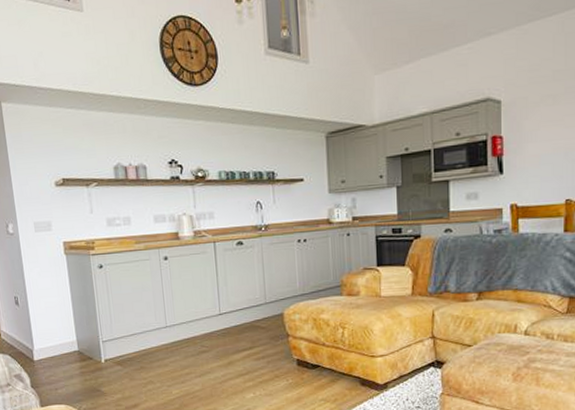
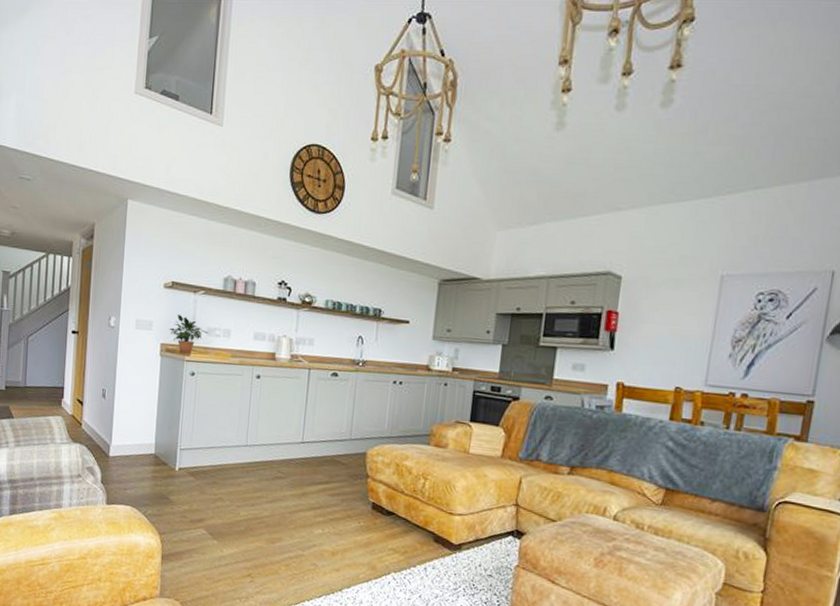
potted plant: none [68,211,108,249] -> present [168,315,208,355]

